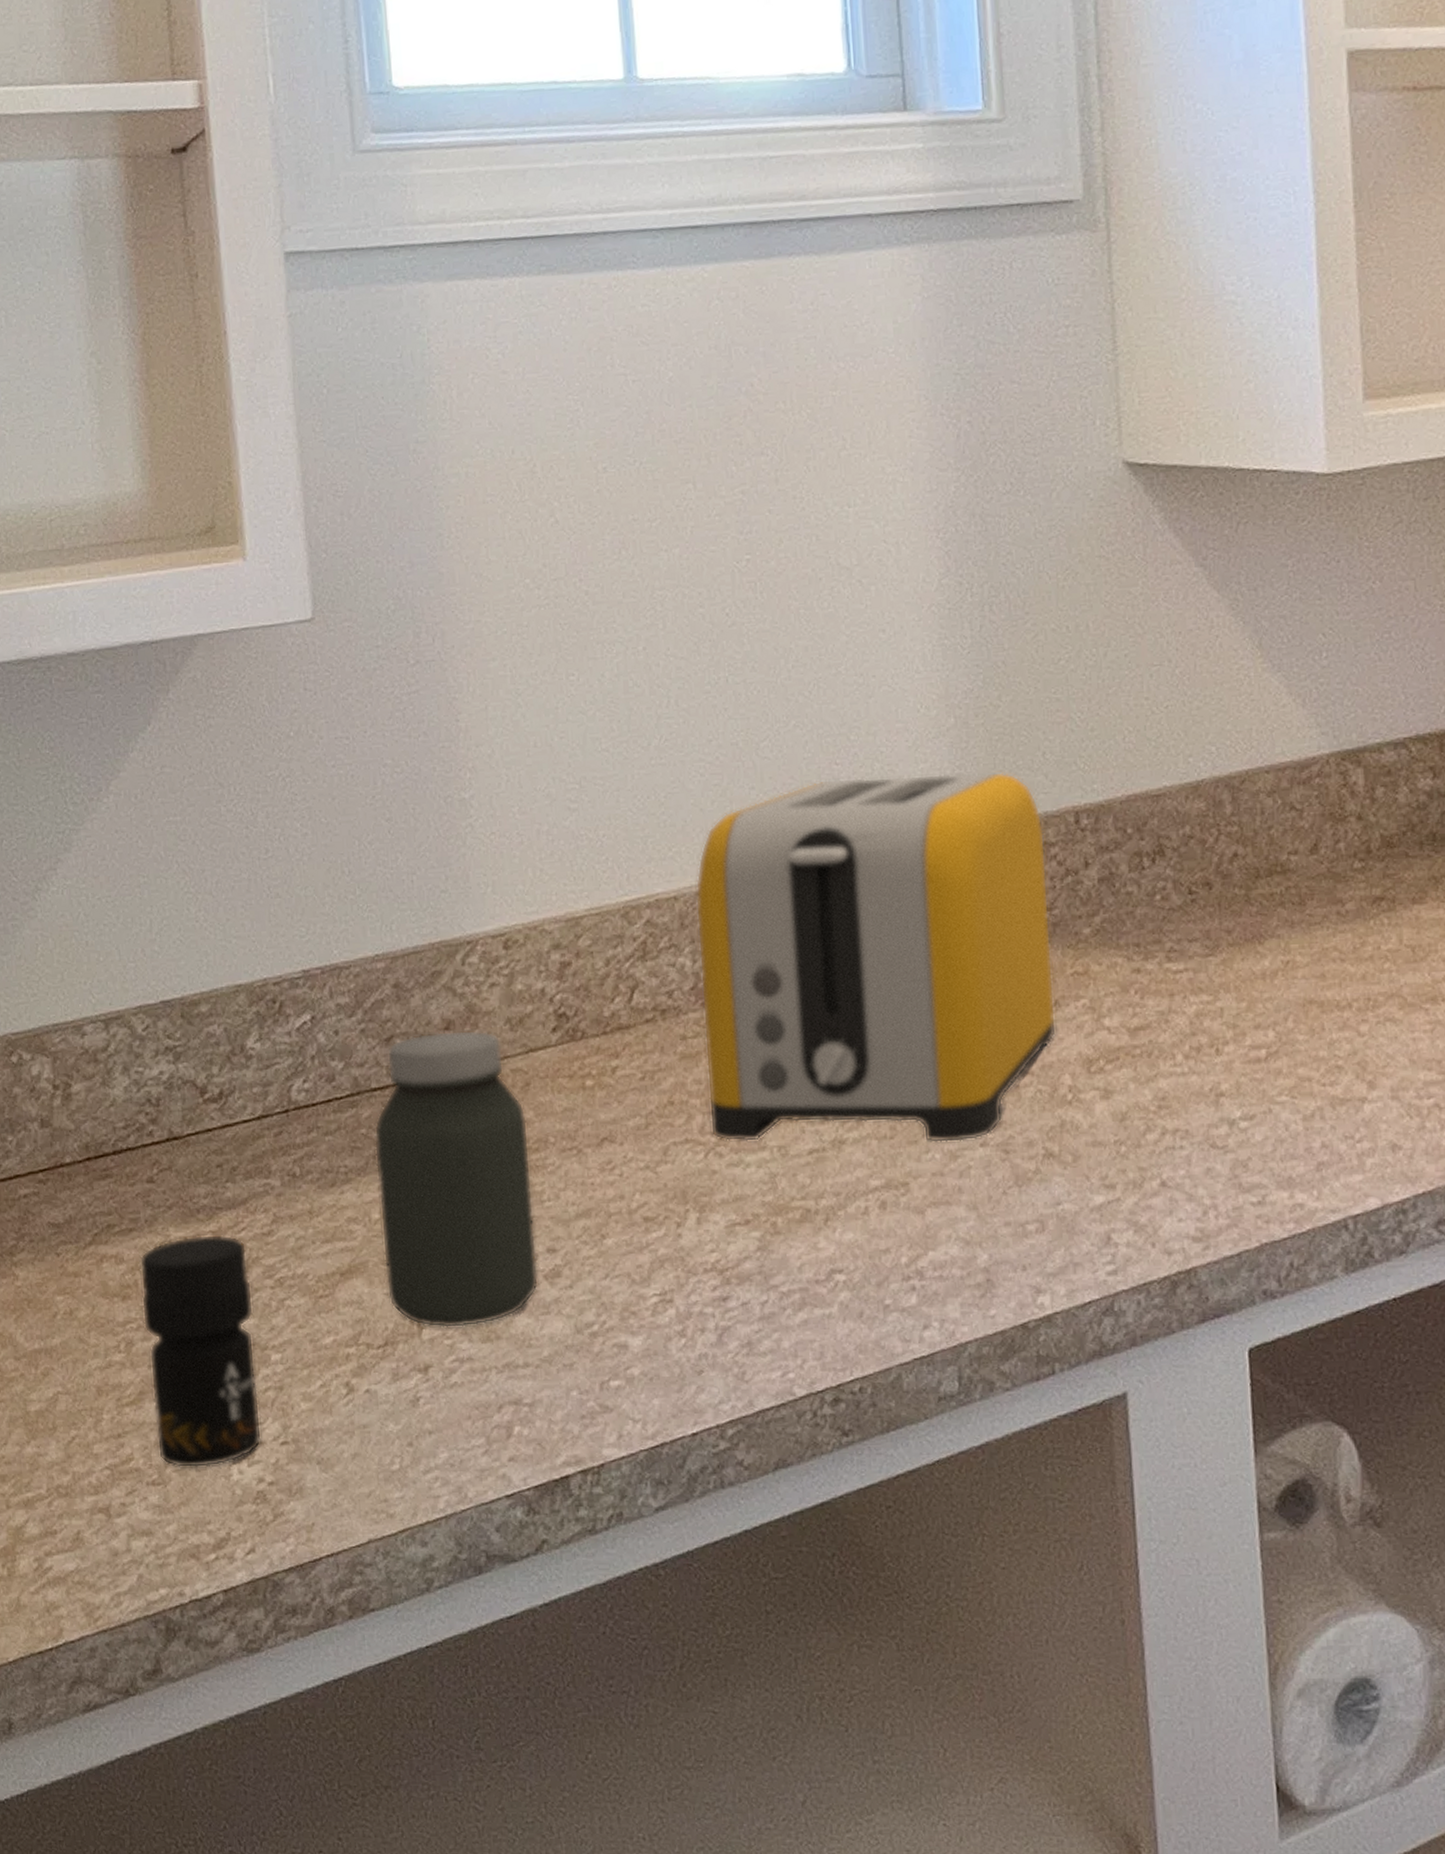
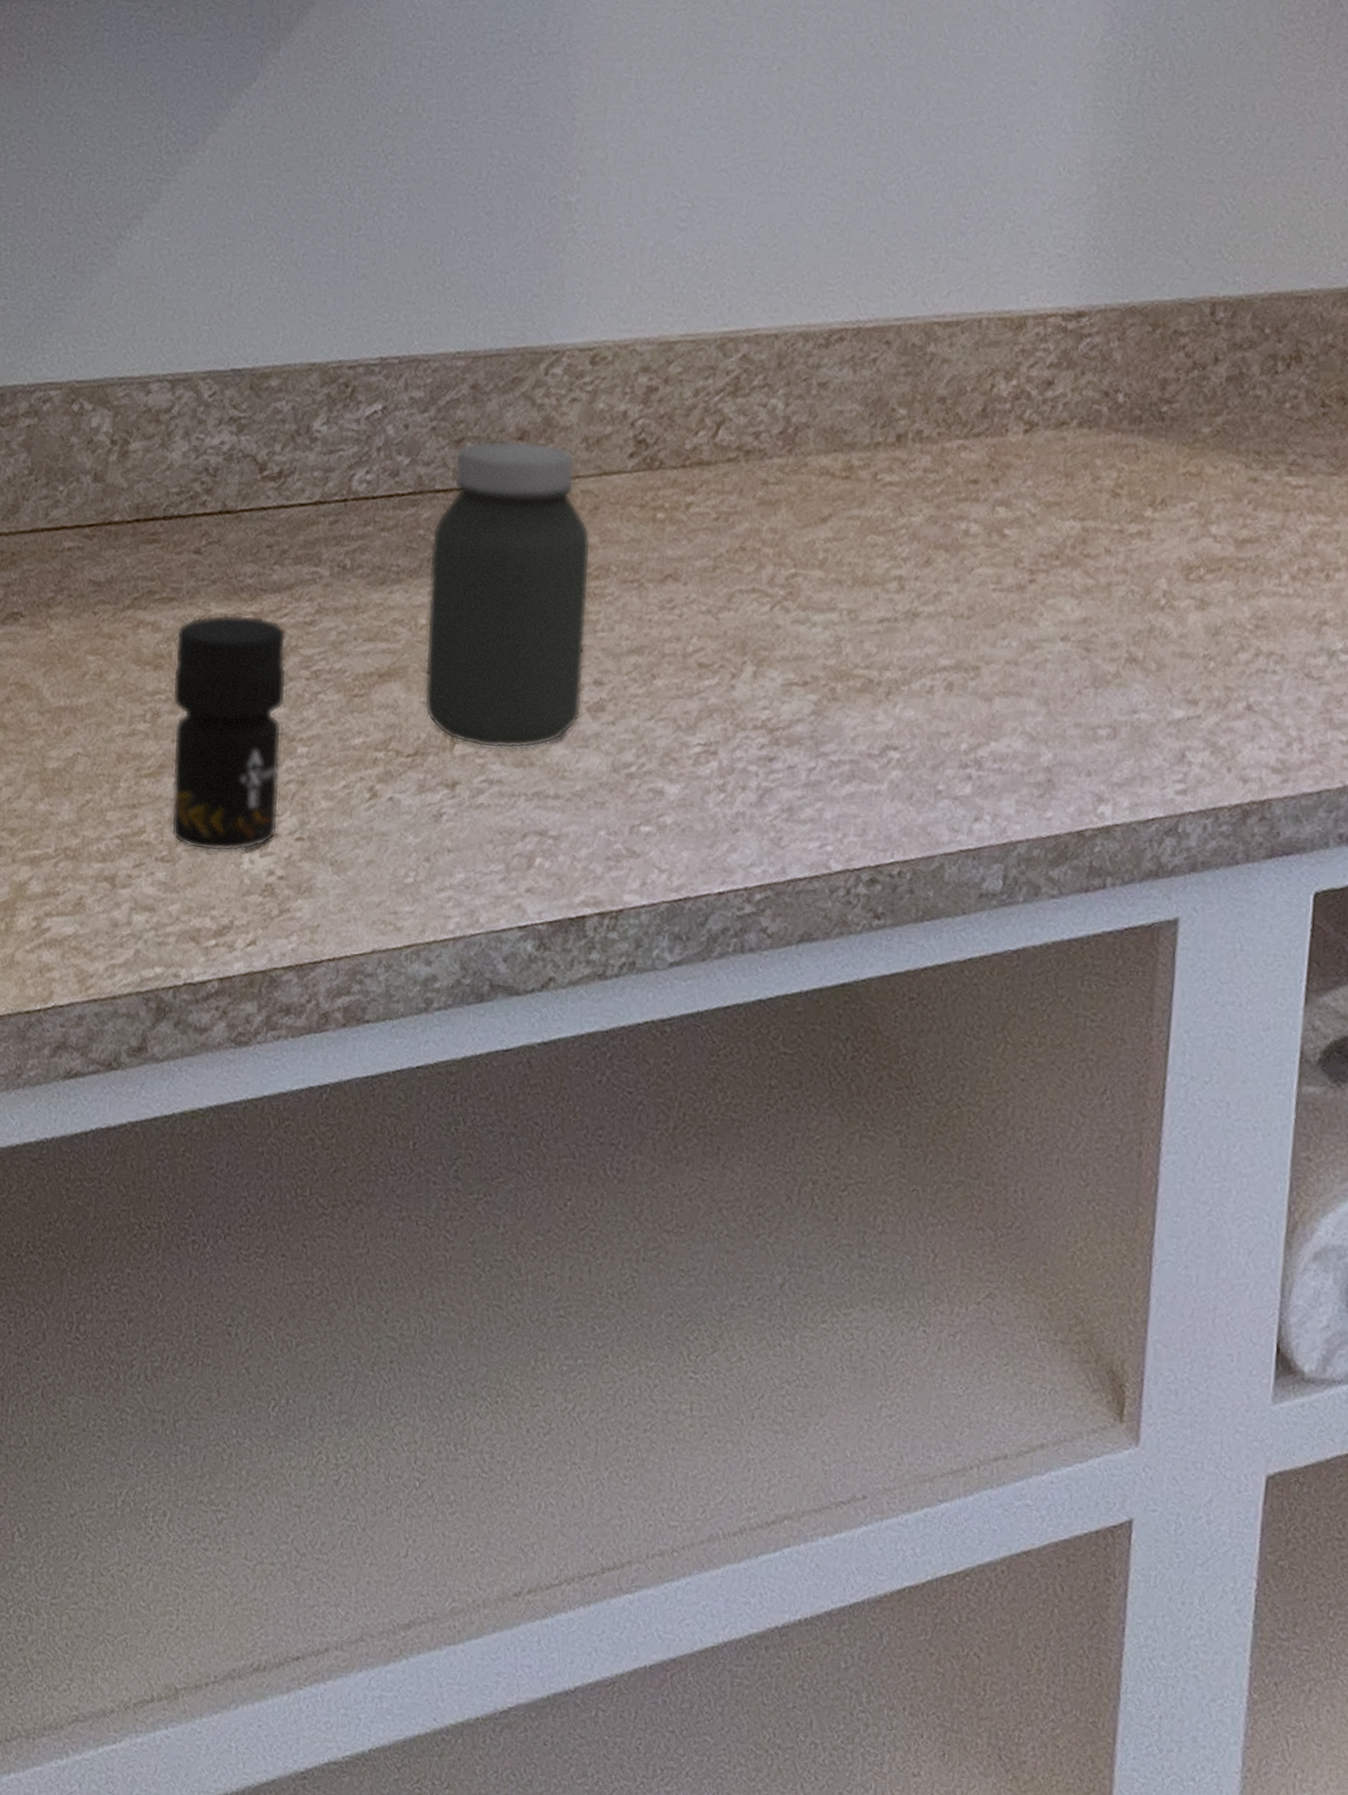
toaster: present [695,771,1057,1143] -> none [780,232,1177,633]

